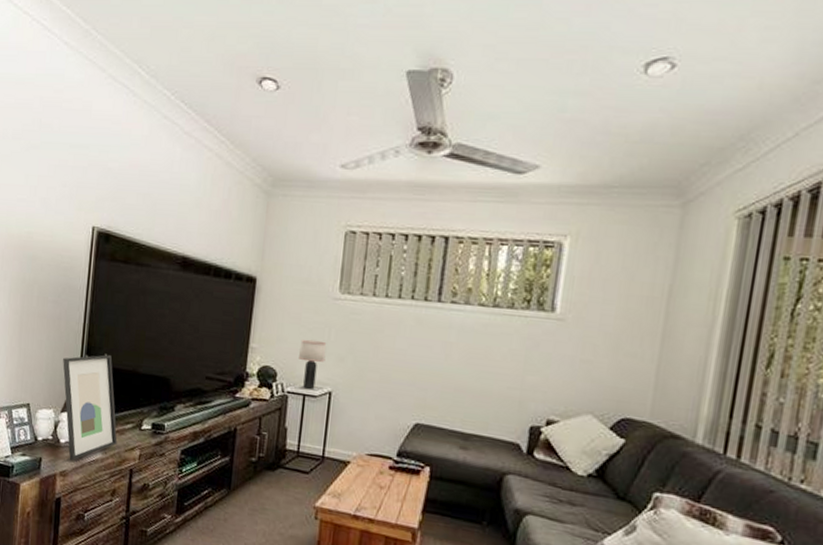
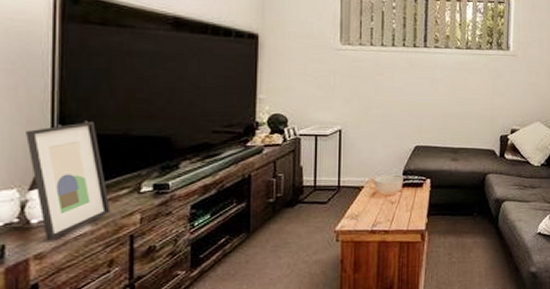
table lamp: present [299,339,327,390] -> none [308,86,333,131]
bowl: none [362,452,397,479] -> present [374,174,404,196]

